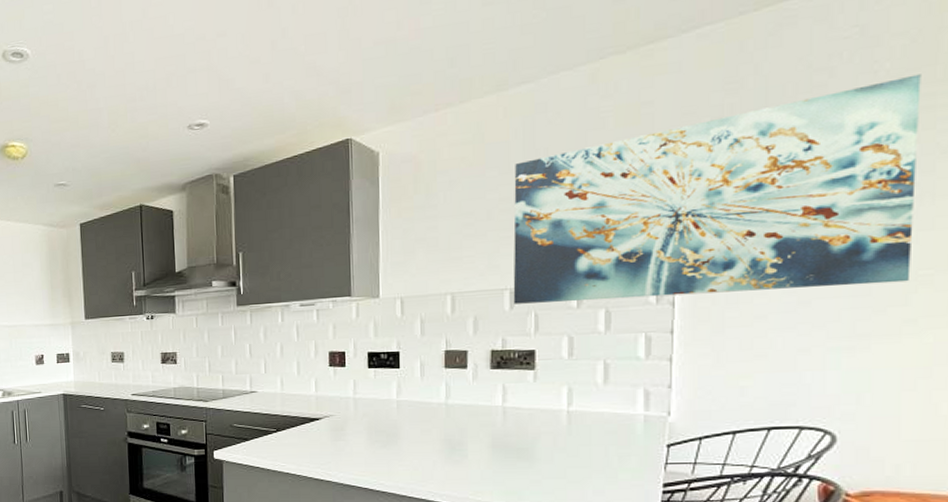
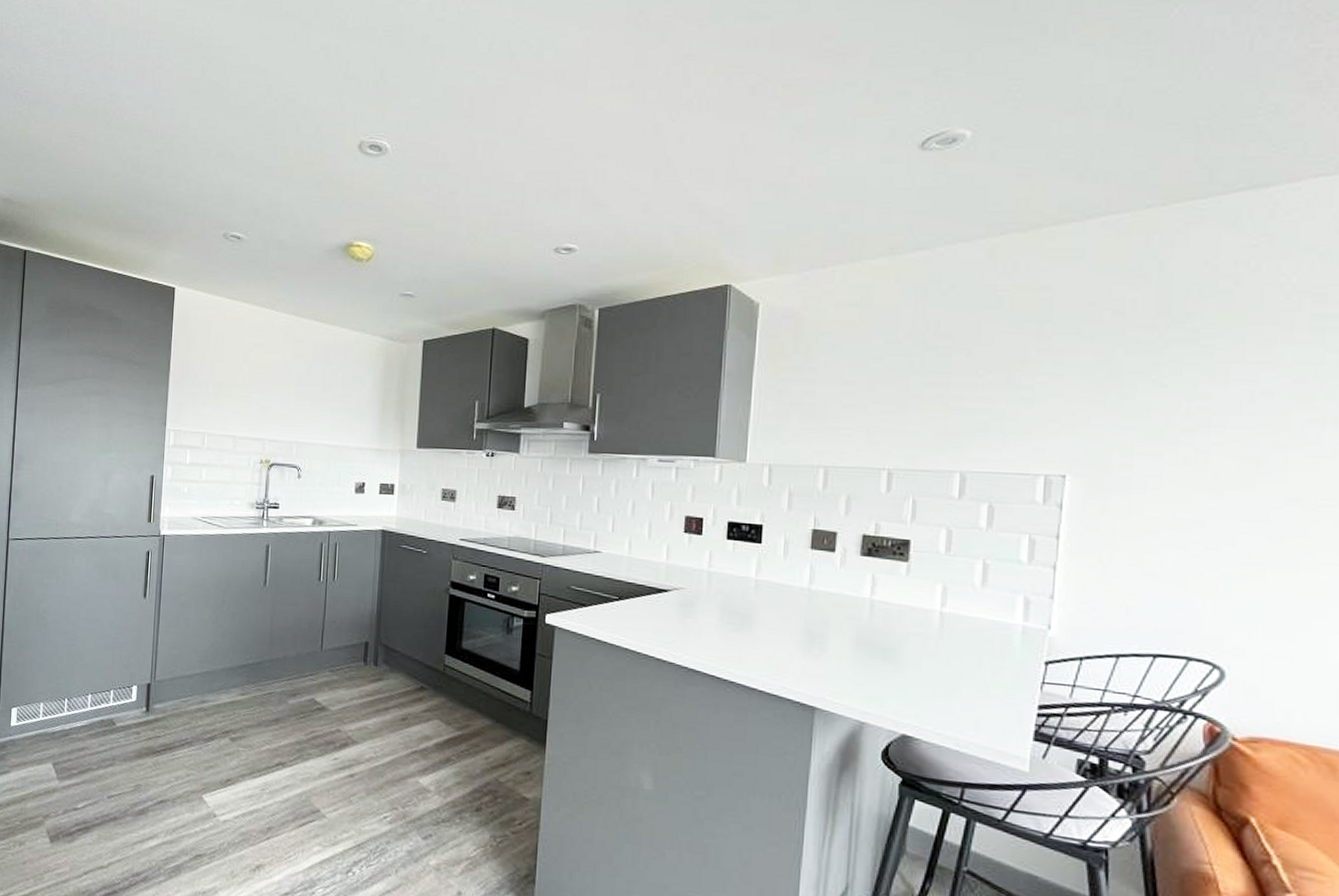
wall art: present [513,74,921,304] -> none [890,293,1328,511]

